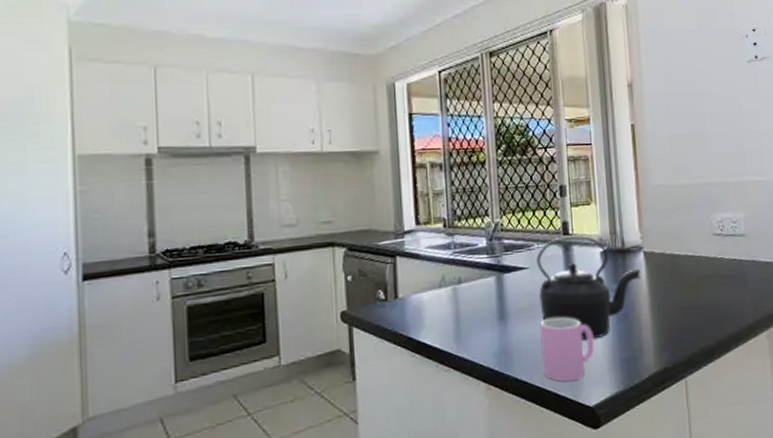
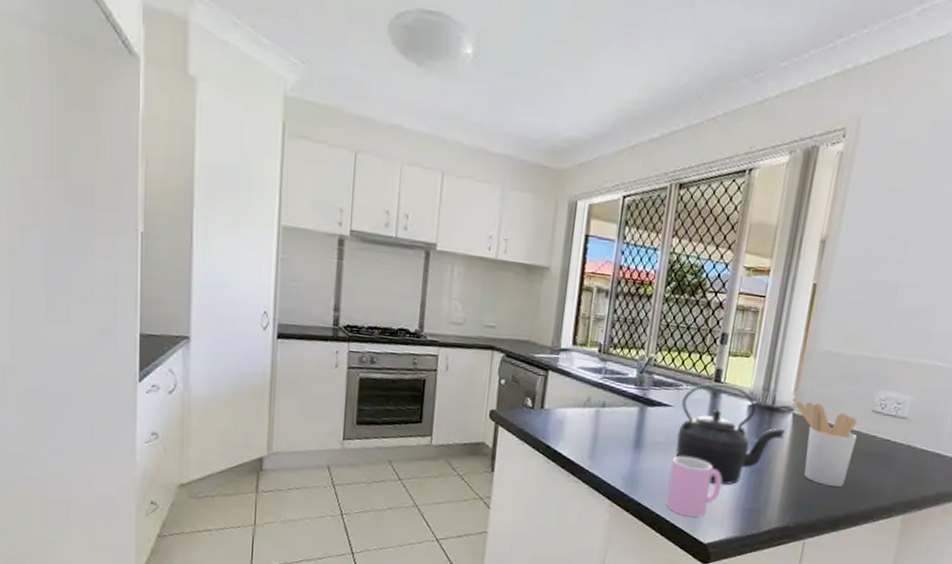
utensil holder: none [643,236,707,317] -> present [795,401,857,487]

